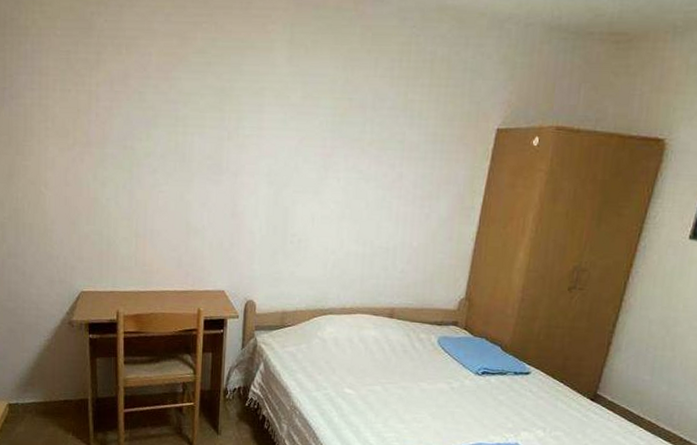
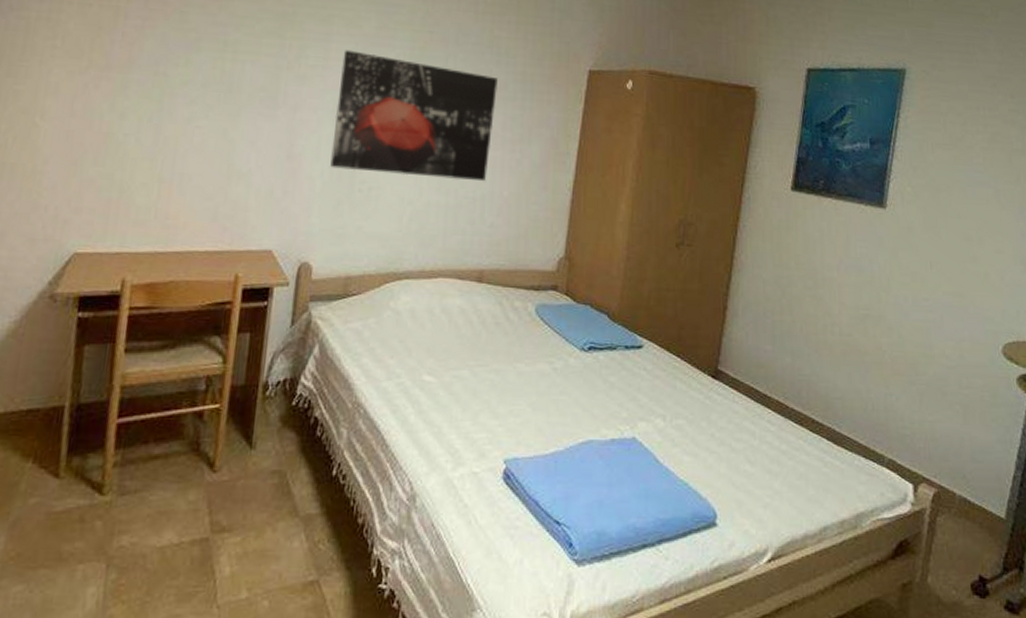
wall art: none [267,120,410,234] -> present [330,50,498,182]

